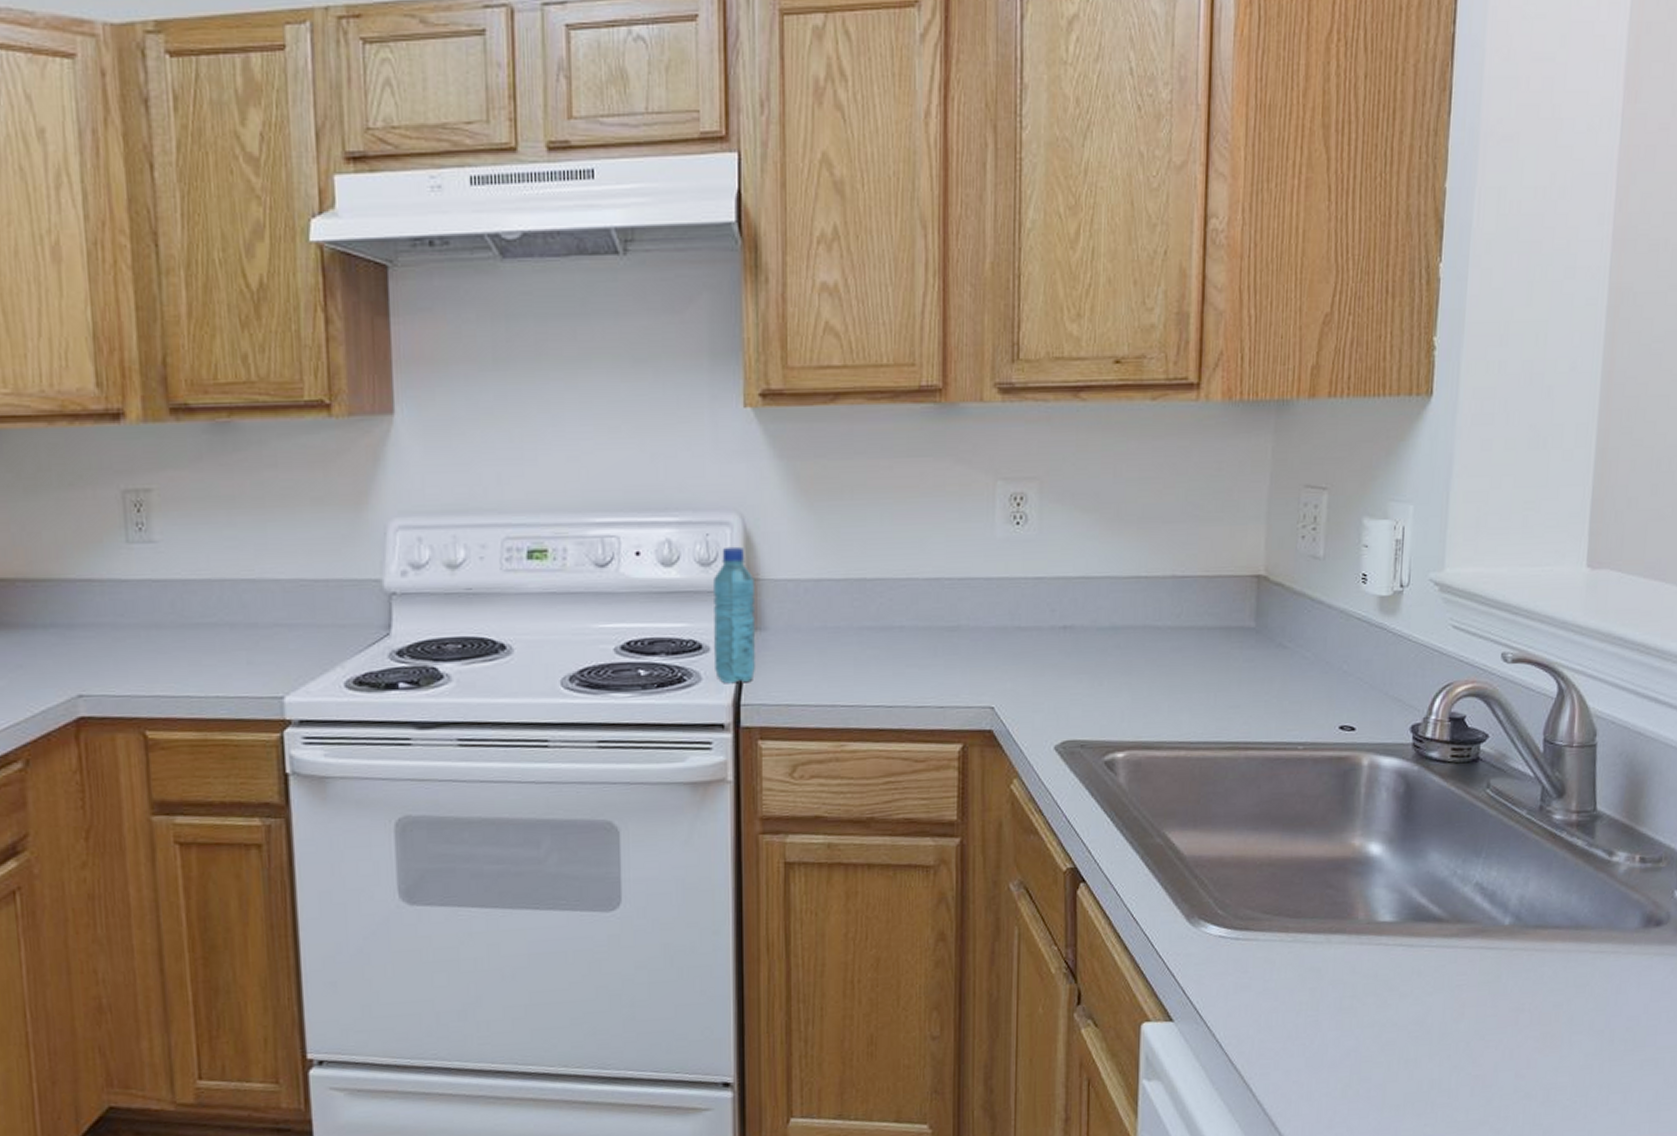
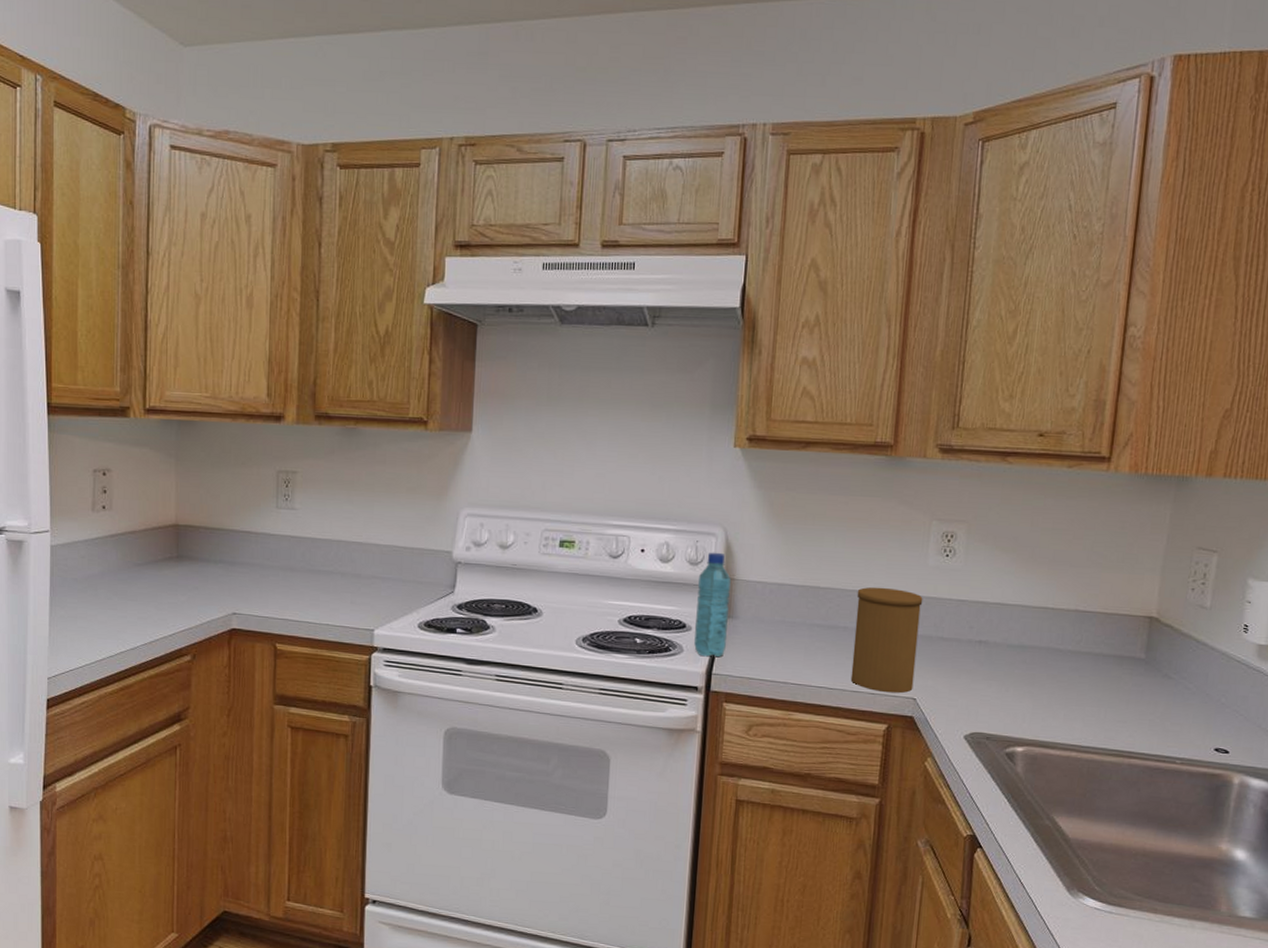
canister: none [912,571,993,705] -> present [850,587,923,694]

